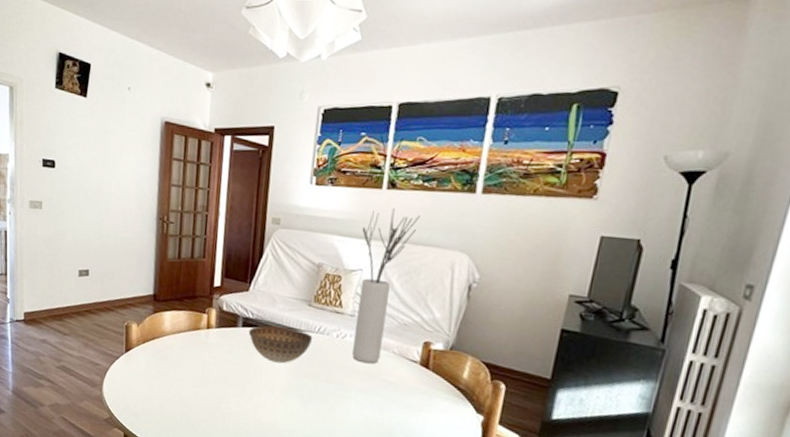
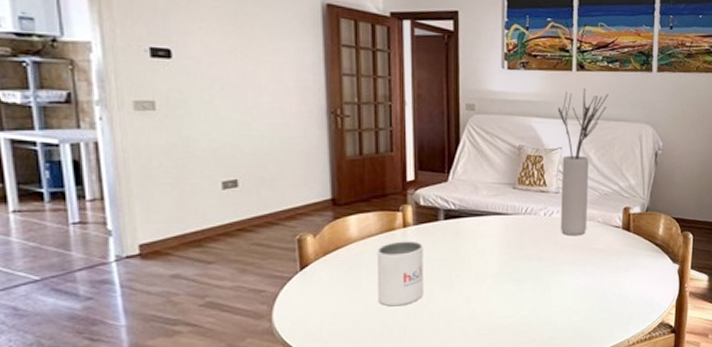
mug: none [180,340,222,400] -> present [378,241,423,307]
bowl: present [248,325,313,364] -> none [451,213,521,251]

